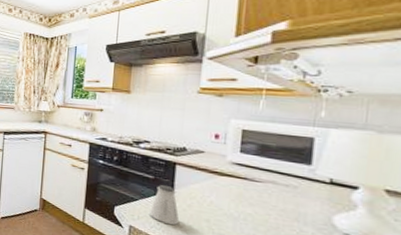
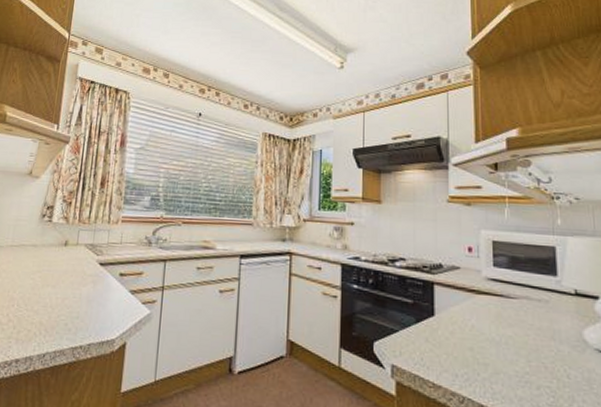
saltshaker: present [148,184,180,226] -> none [411,309,444,359]

